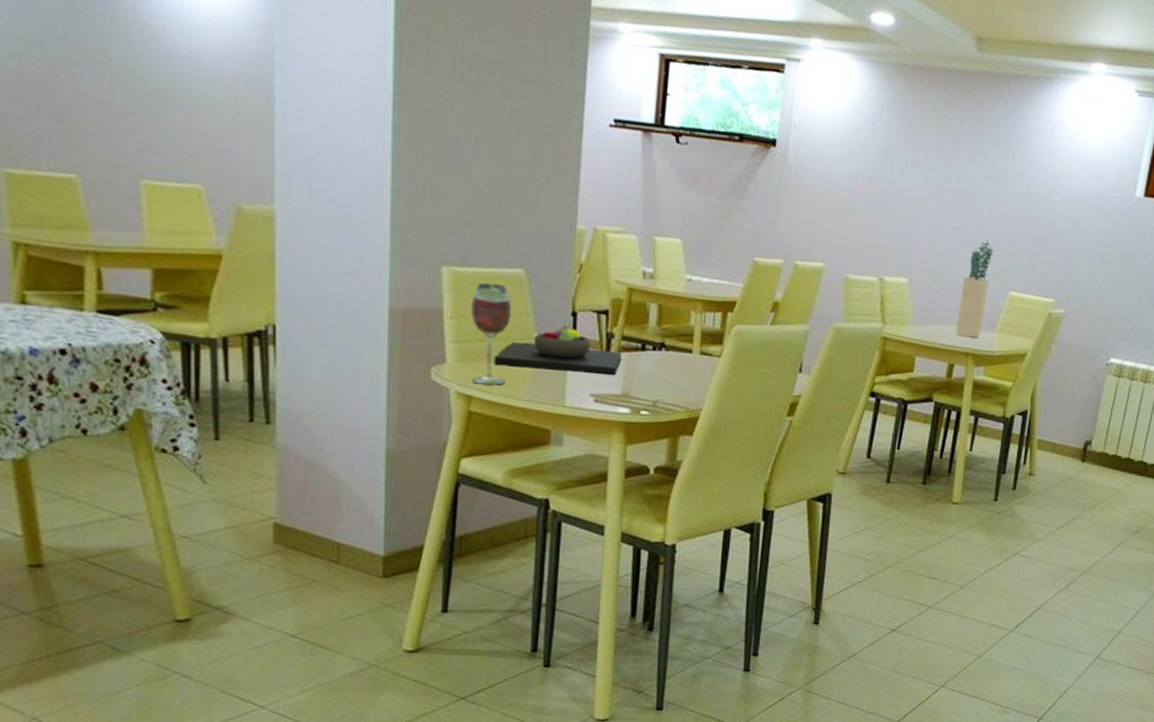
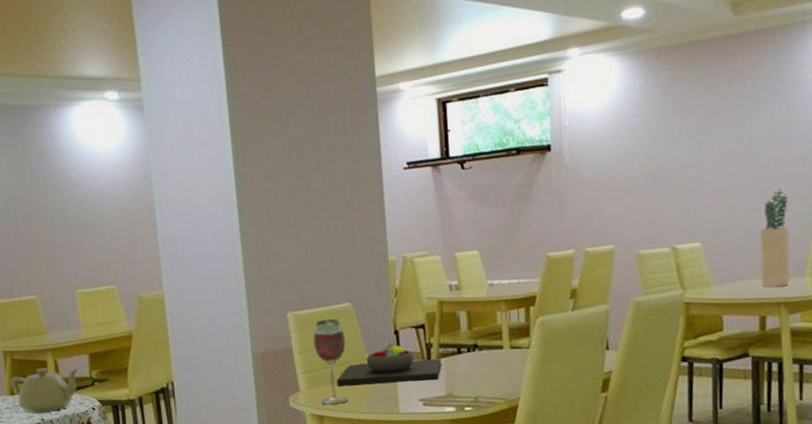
teapot: none [21,275,135,337] -> present [10,368,79,413]

